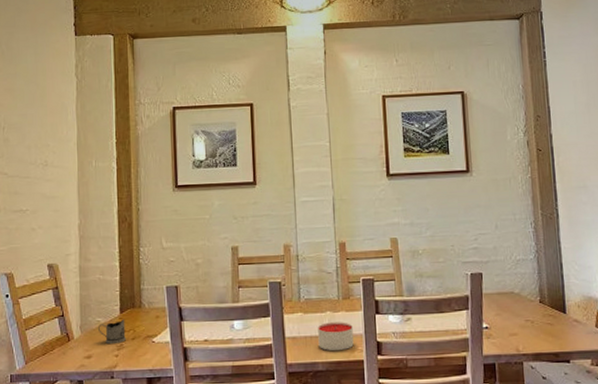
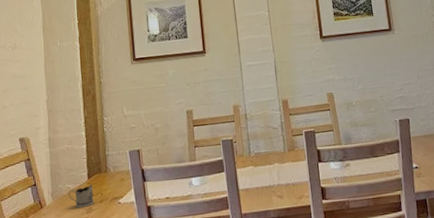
candle: present [318,322,354,351] -> none [267,171,301,199]

